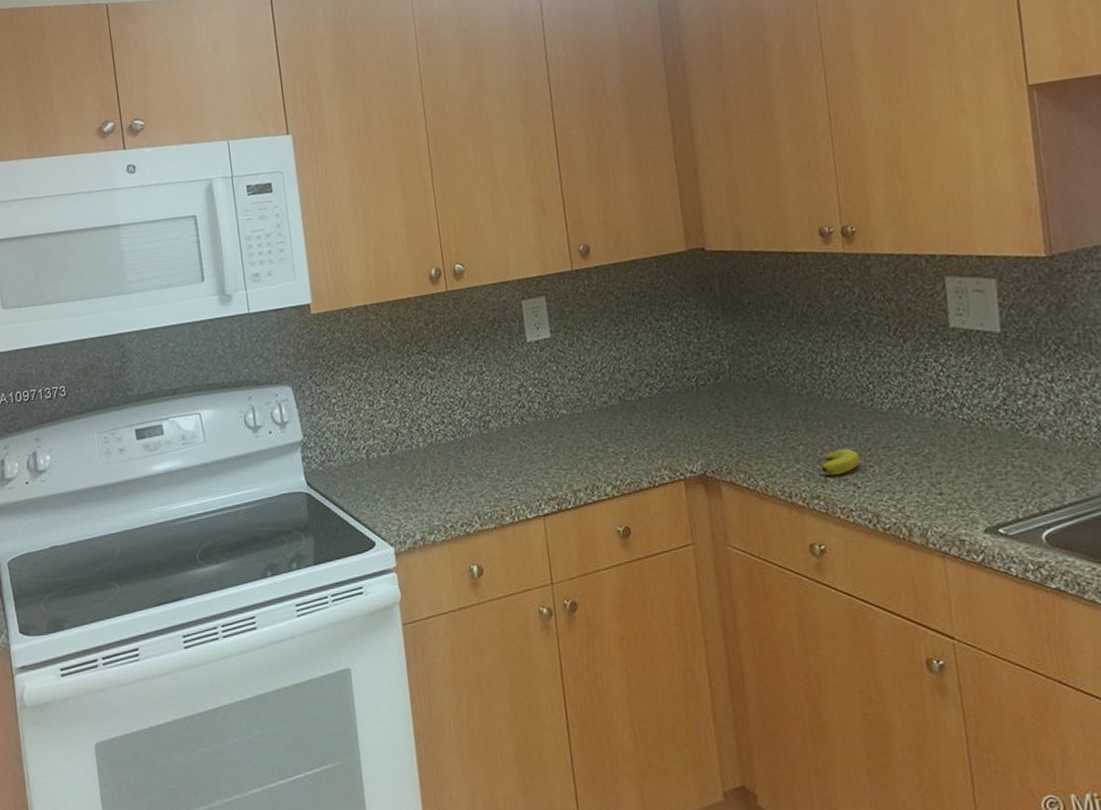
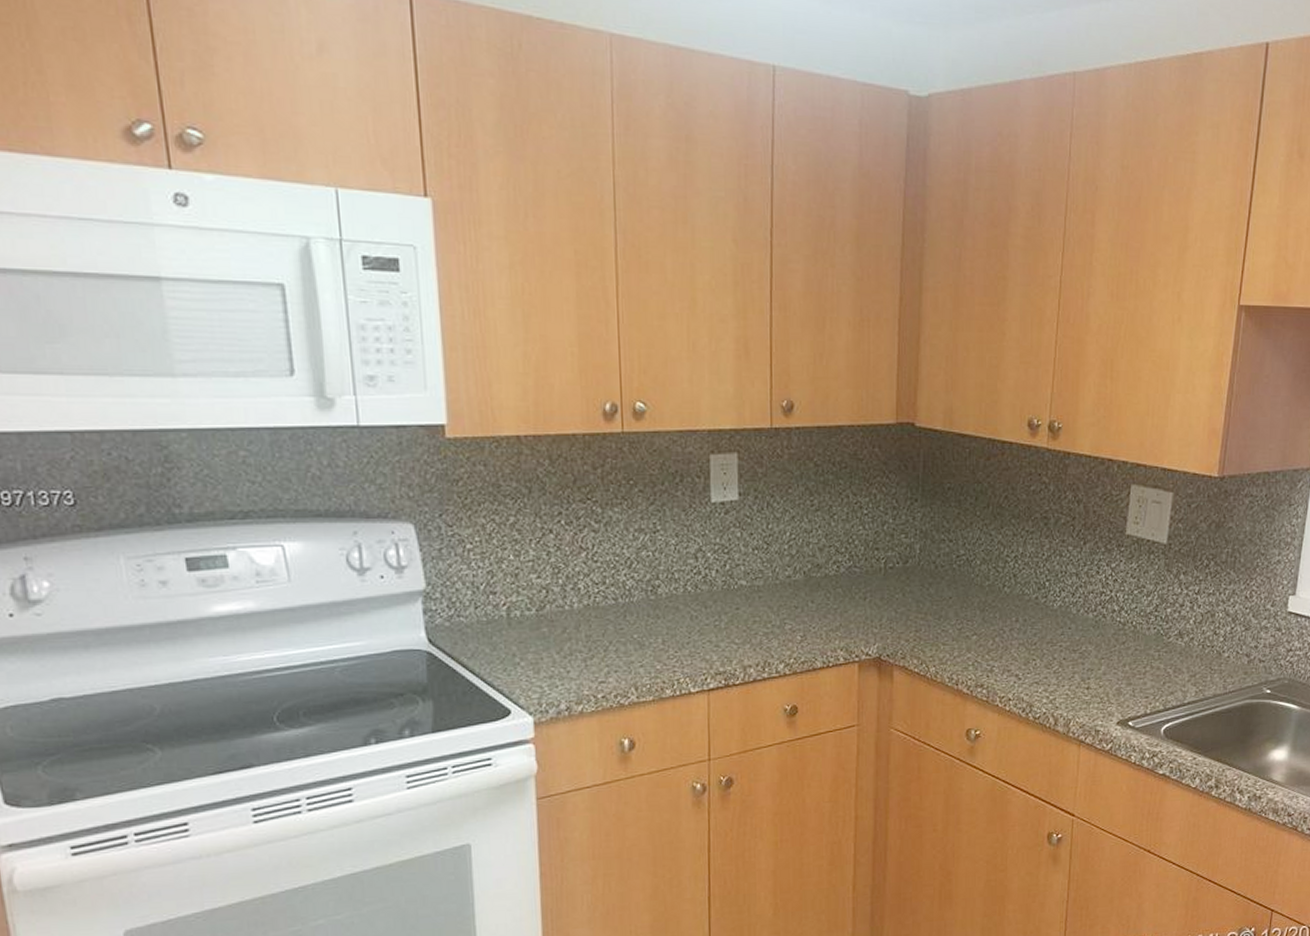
banana: present [822,448,860,476] -> none [990,641,1025,666]

